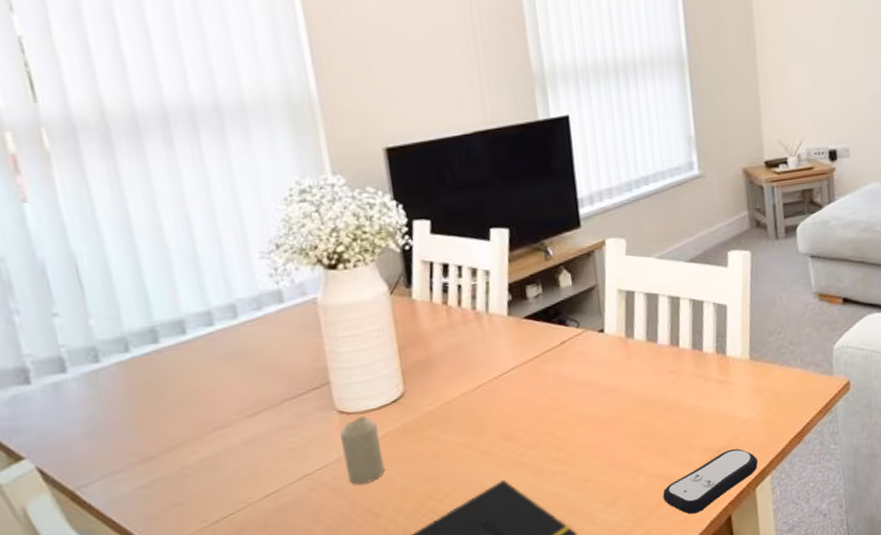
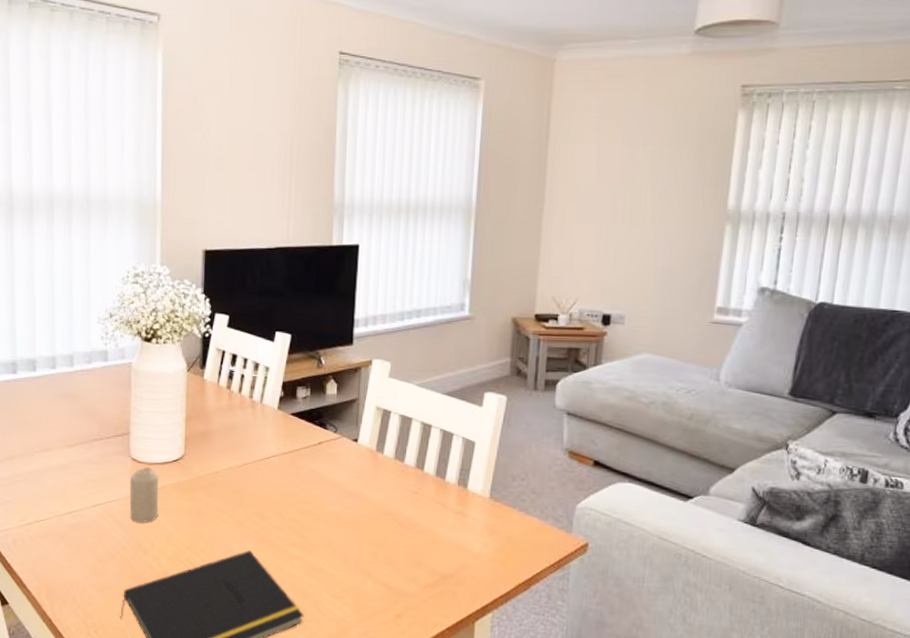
remote control: present [663,448,758,514] -> none [385,578,481,629]

